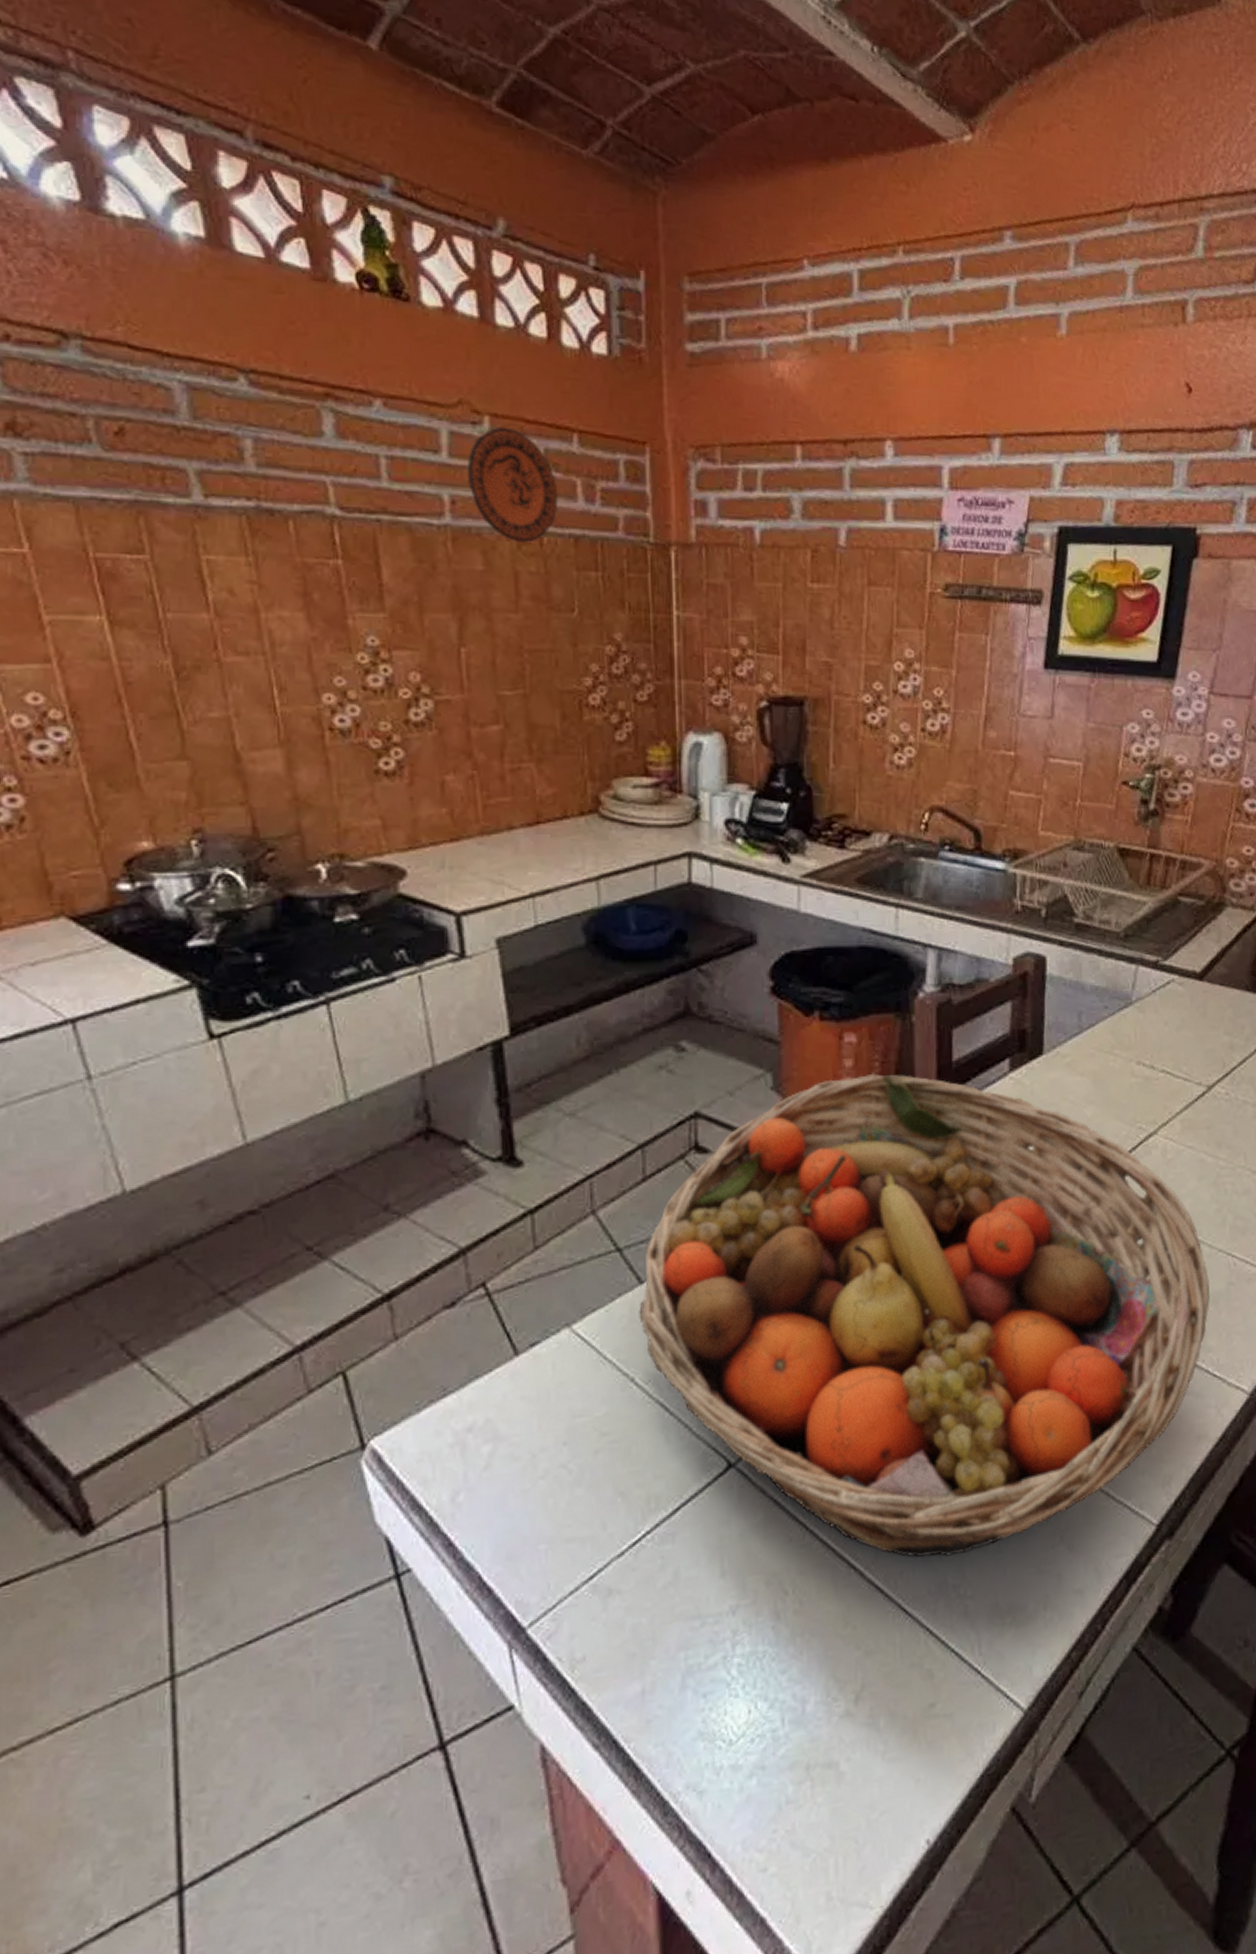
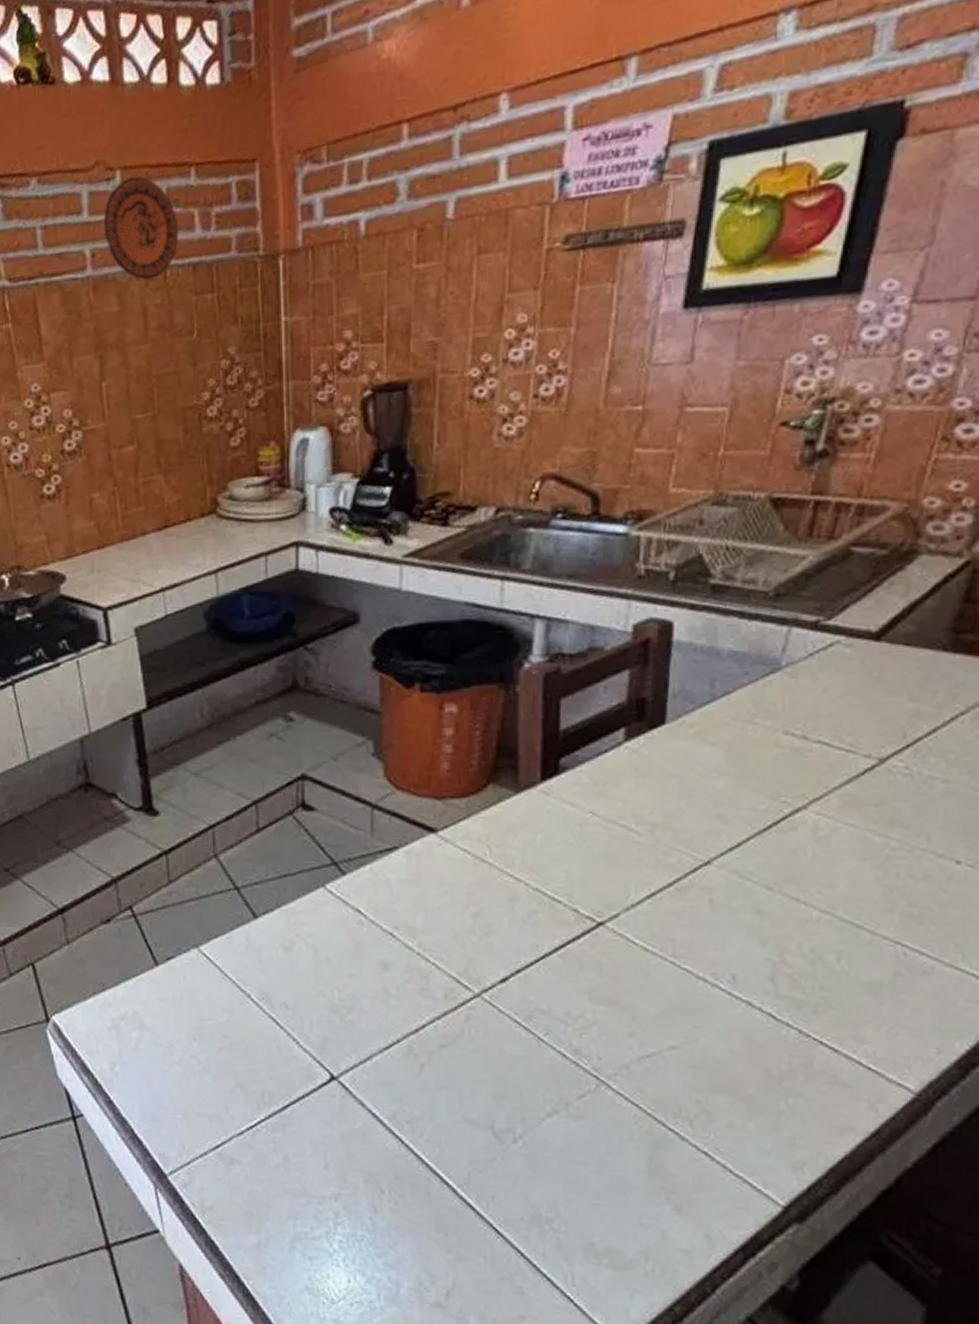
fruit basket: present [639,1073,1210,1558] -> none [254,741,868,1192]

